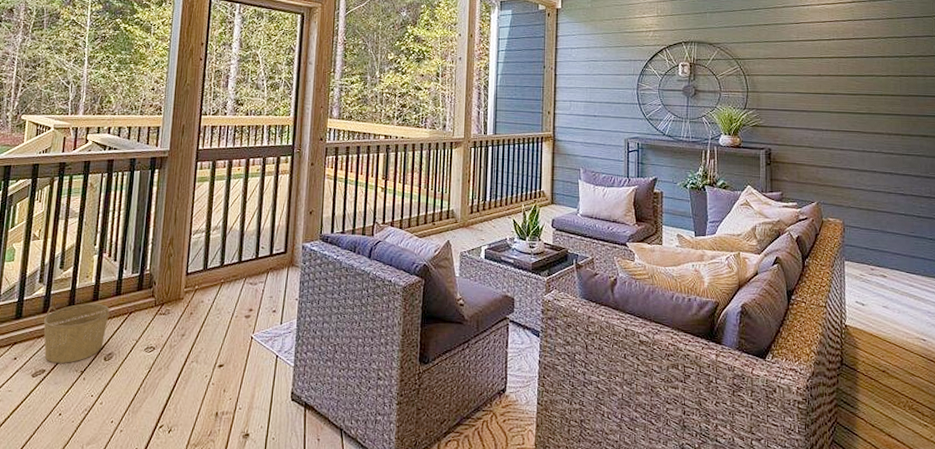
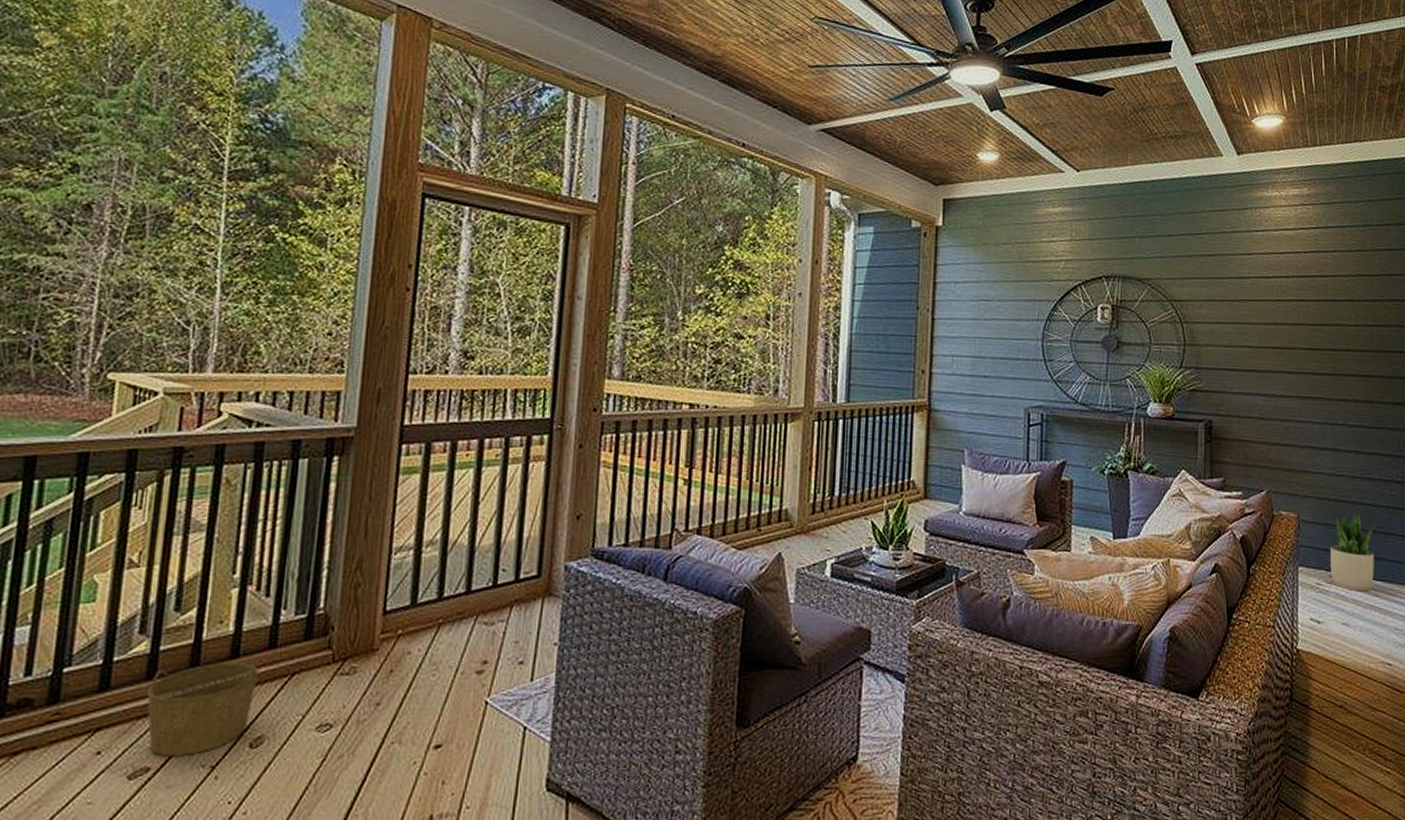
planter: none [871,221,909,282] -> present [1330,513,1375,592]

